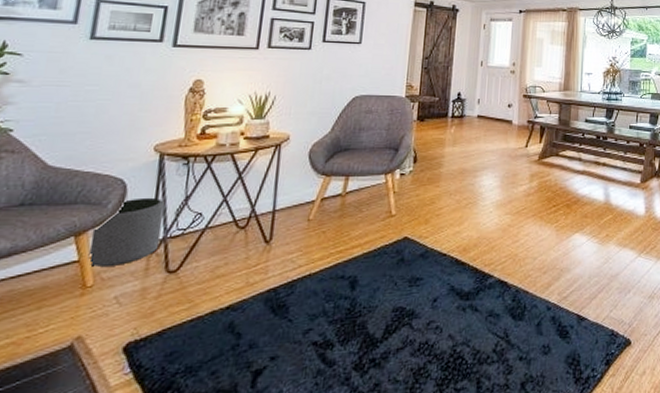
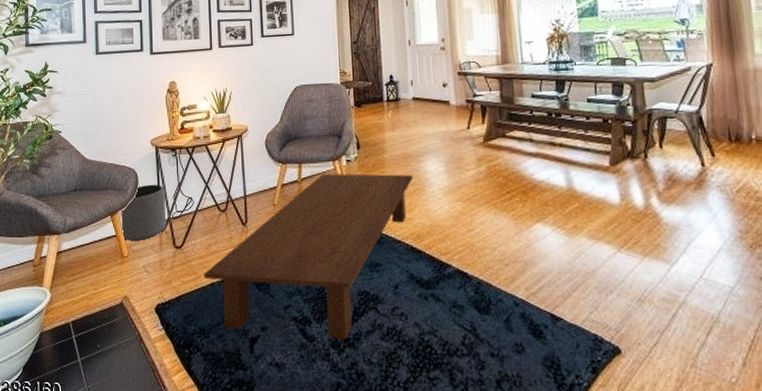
coffee table: none [202,187,468,363] -> present [204,173,414,339]

